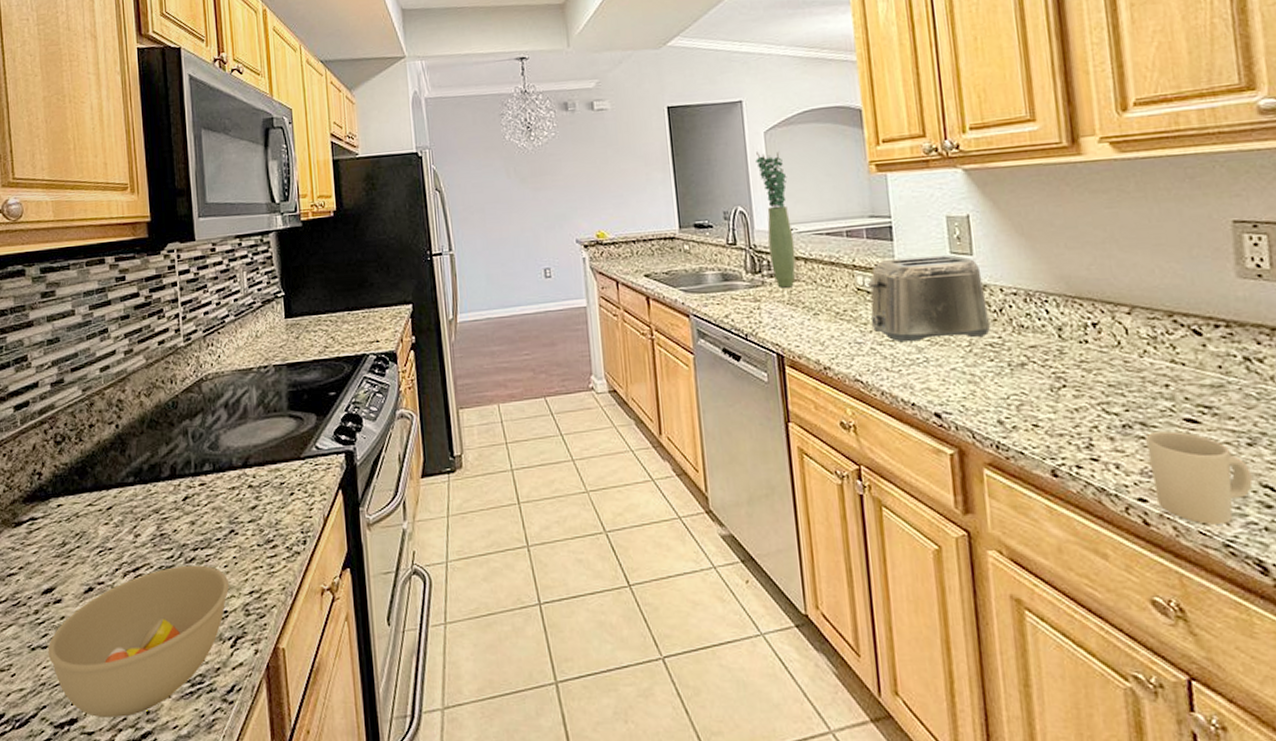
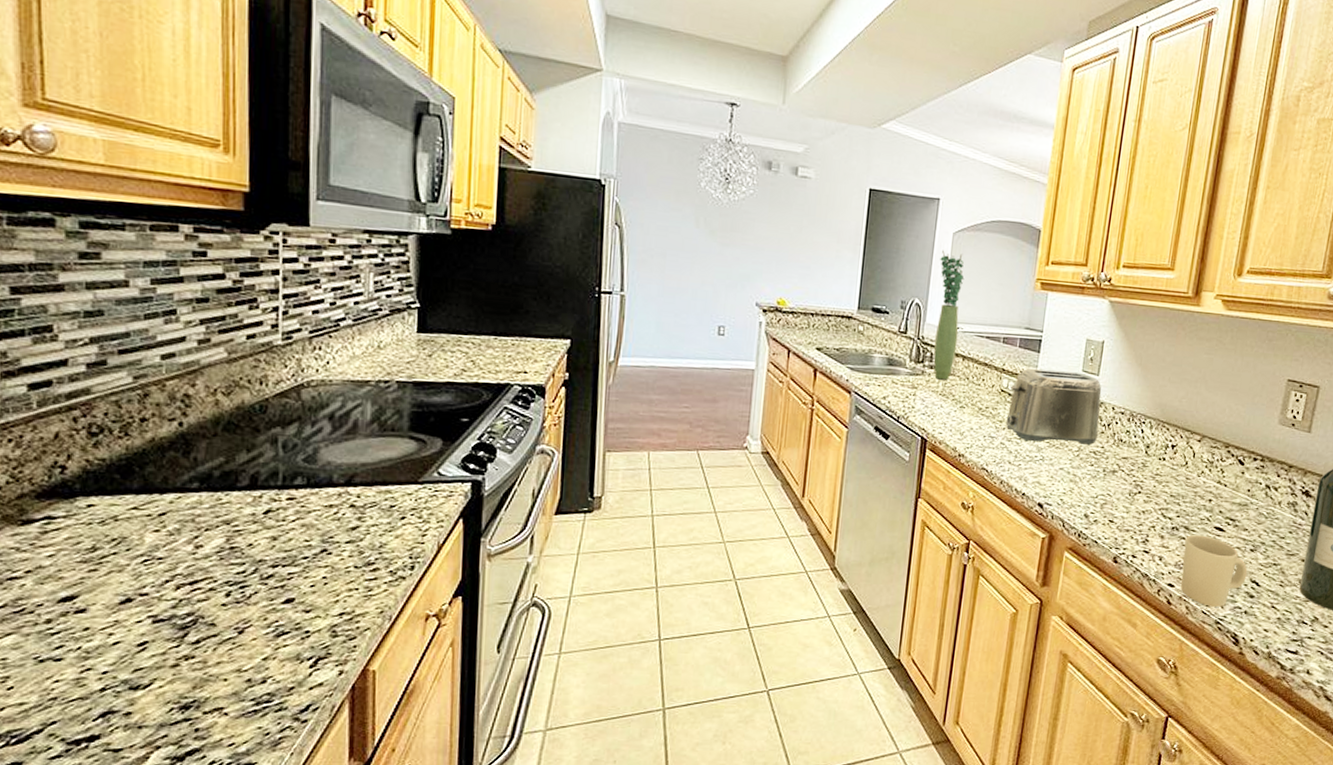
soup bowl: present [48,565,230,717] -> none [62,582,315,734]

